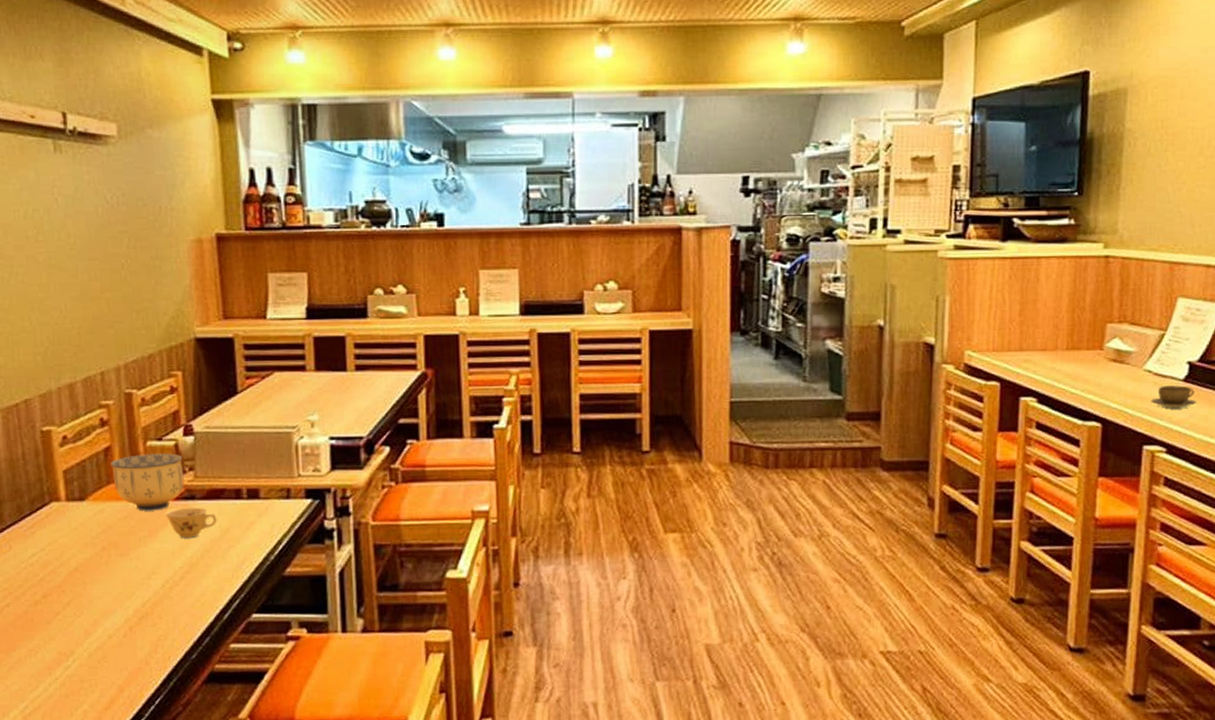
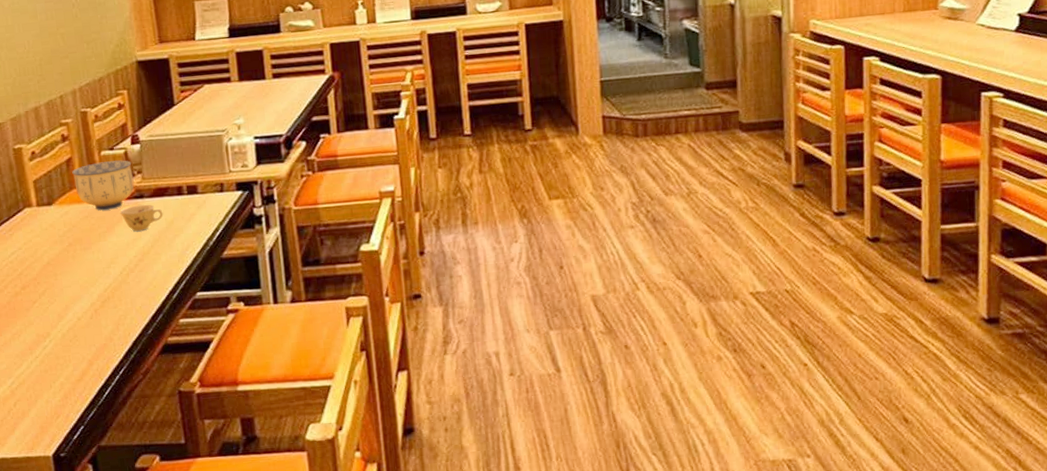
teacup: present [1150,384,1197,408] -> none [985,35,1029,57]

